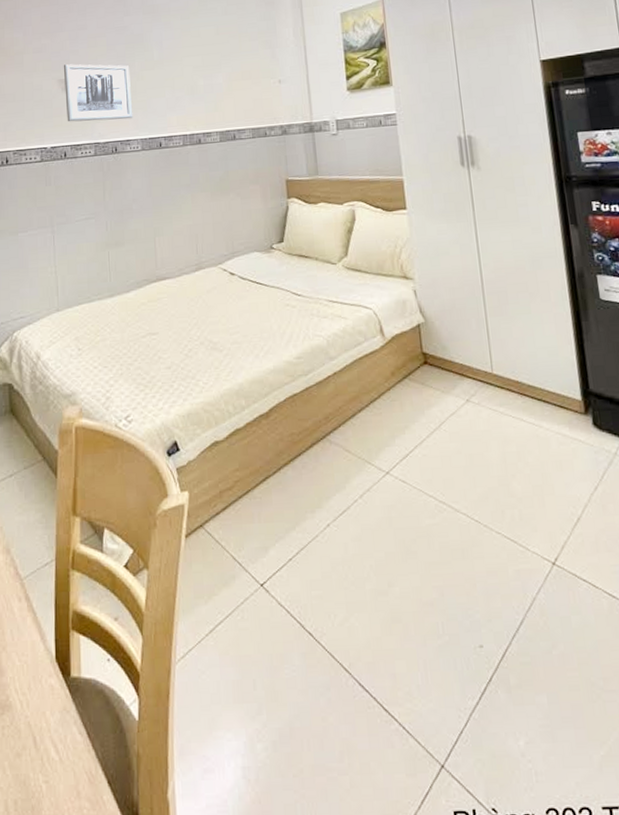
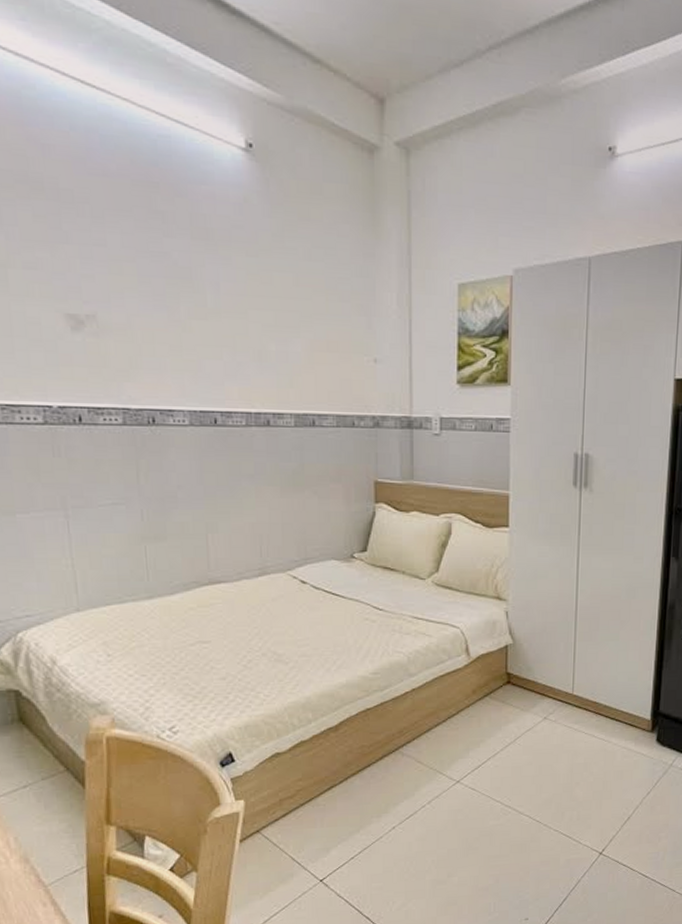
wall art: present [63,64,133,122] -> none [71,293,178,383]

